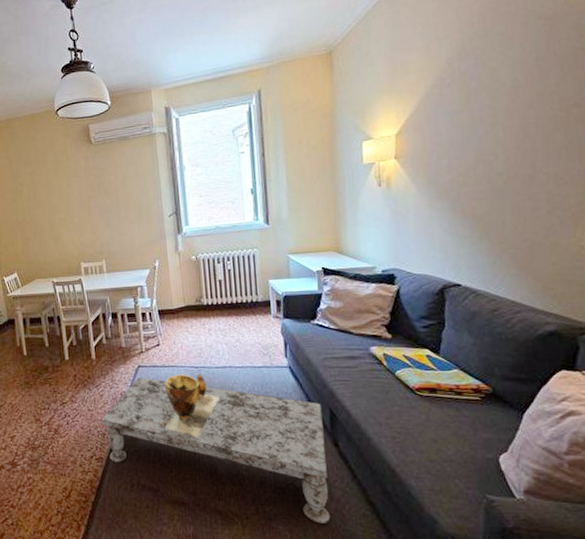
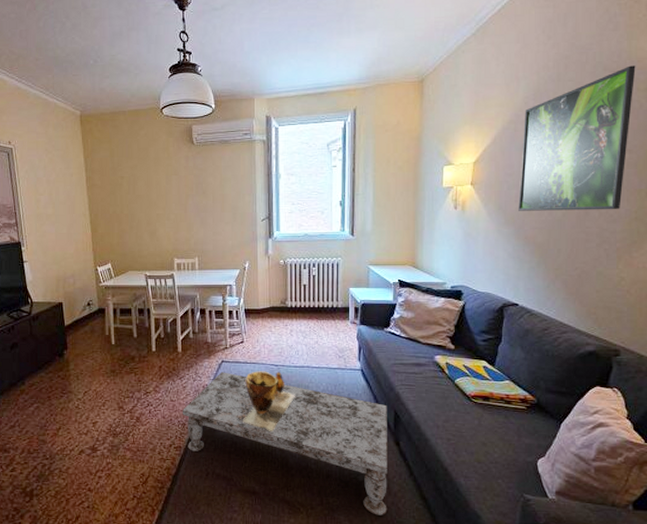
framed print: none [449,9,576,183] -> present [518,65,636,211]

